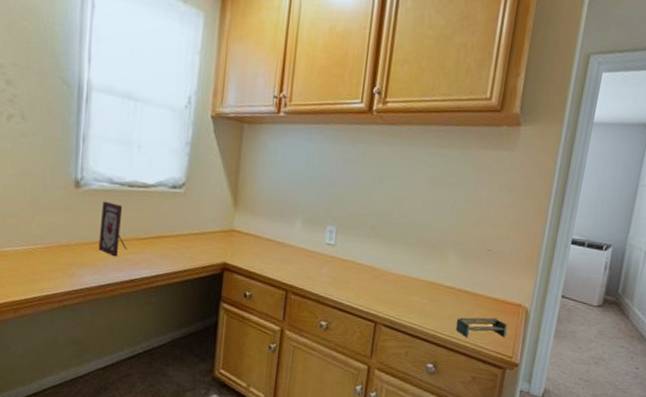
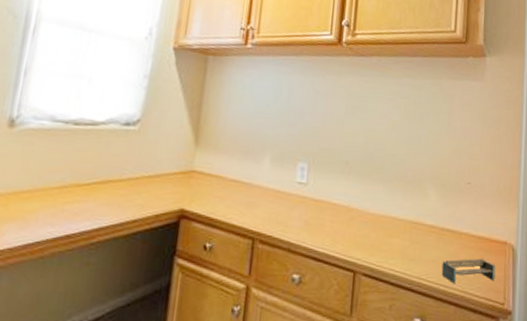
picture frame: present [98,201,127,257] -> none [29,142,65,208]

